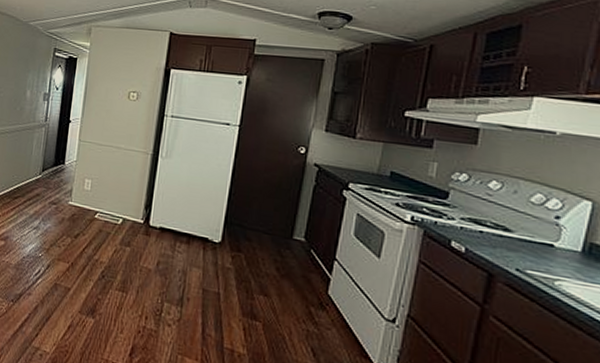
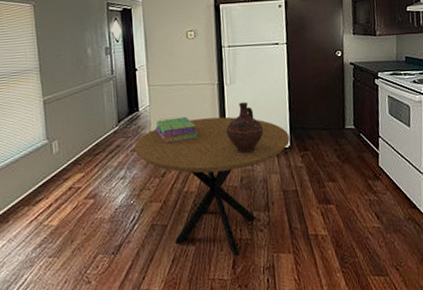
dining table: none [53,186,222,344] -> present [134,116,290,256]
stack of books: none [77,178,121,208] -> present [154,116,199,144]
ceramic jug: none [150,179,194,238] -> present [226,101,264,154]

